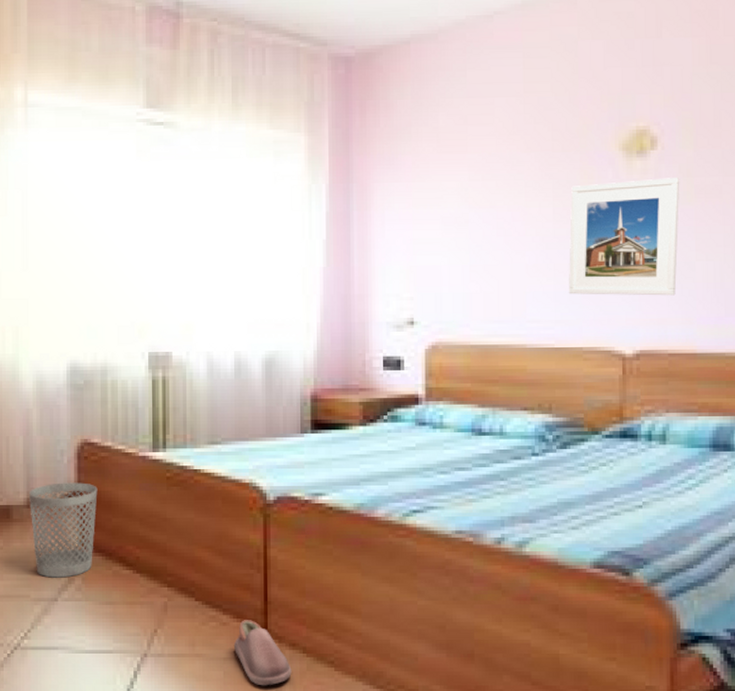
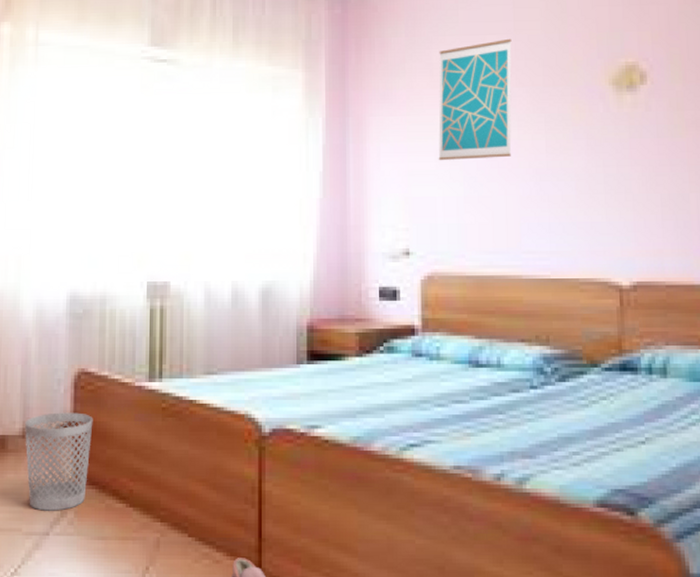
wall art: none [444,101,521,228] -> present [438,38,512,160]
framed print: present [568,178,680,296] -> none [562,111,671,227]

